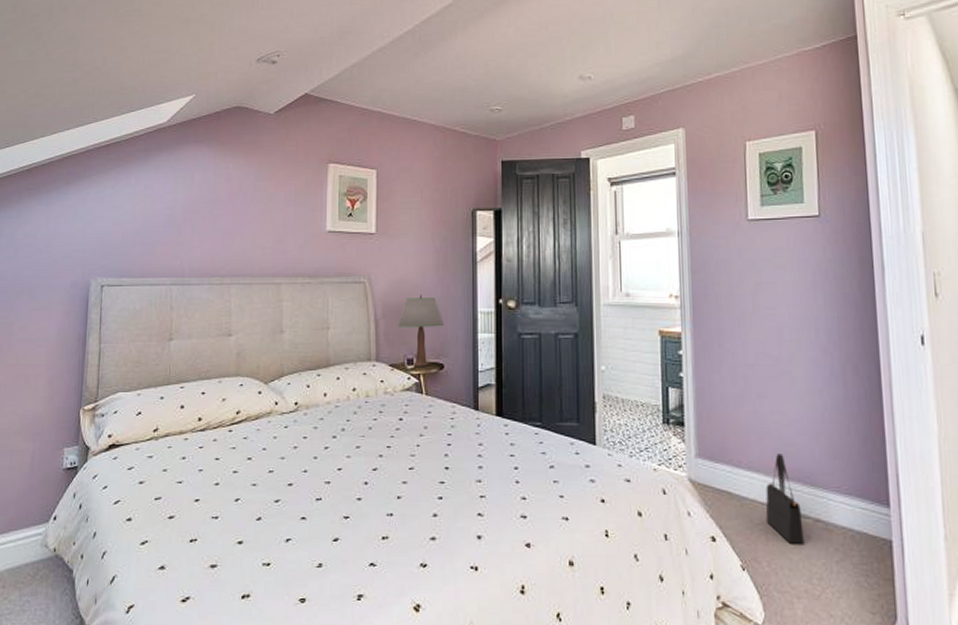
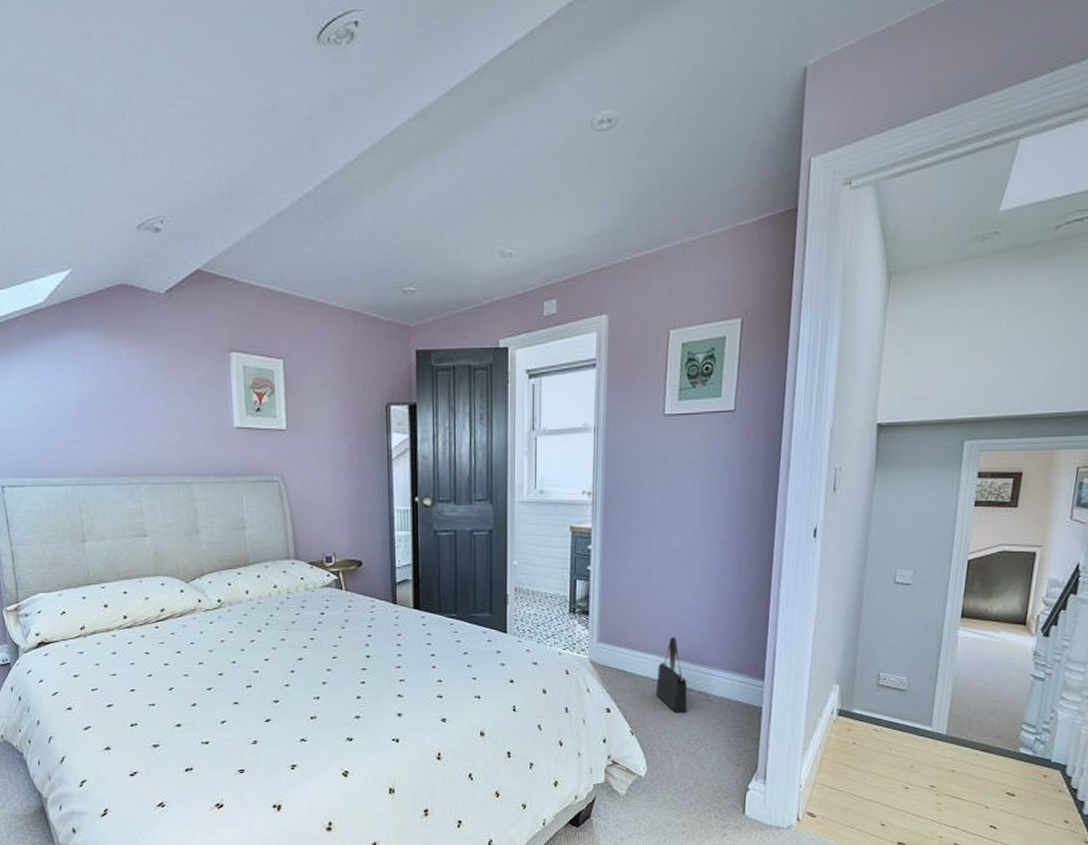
table lamp: present [397,294,444,368] -> none [314,492,360,565]

